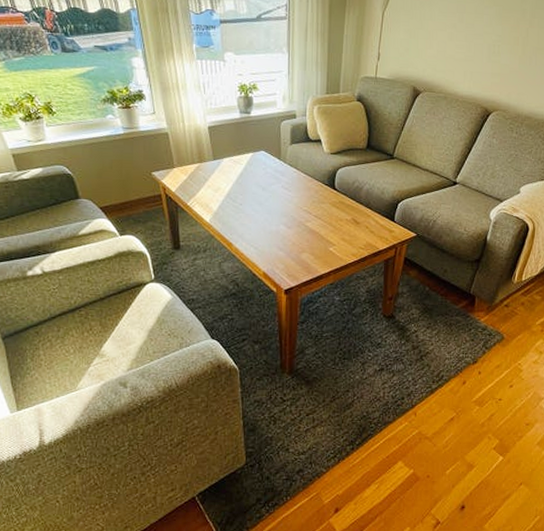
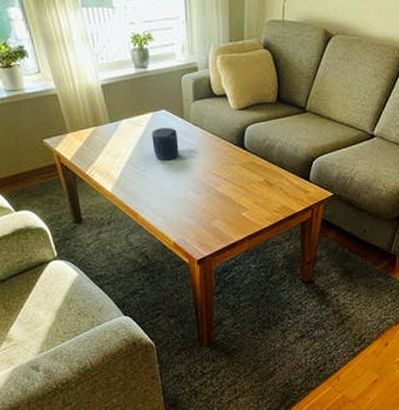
candle: none [250,167,274,196] -> present [151,128,179,160]

